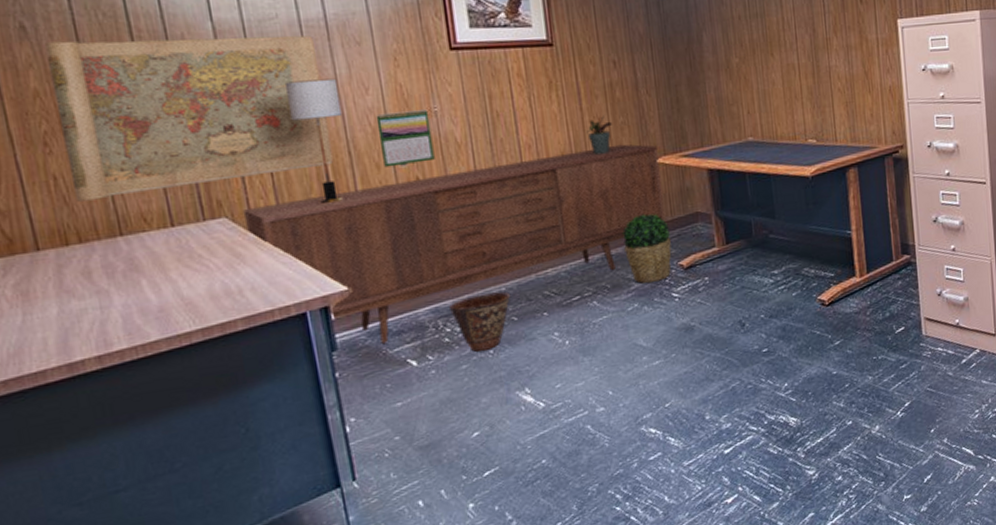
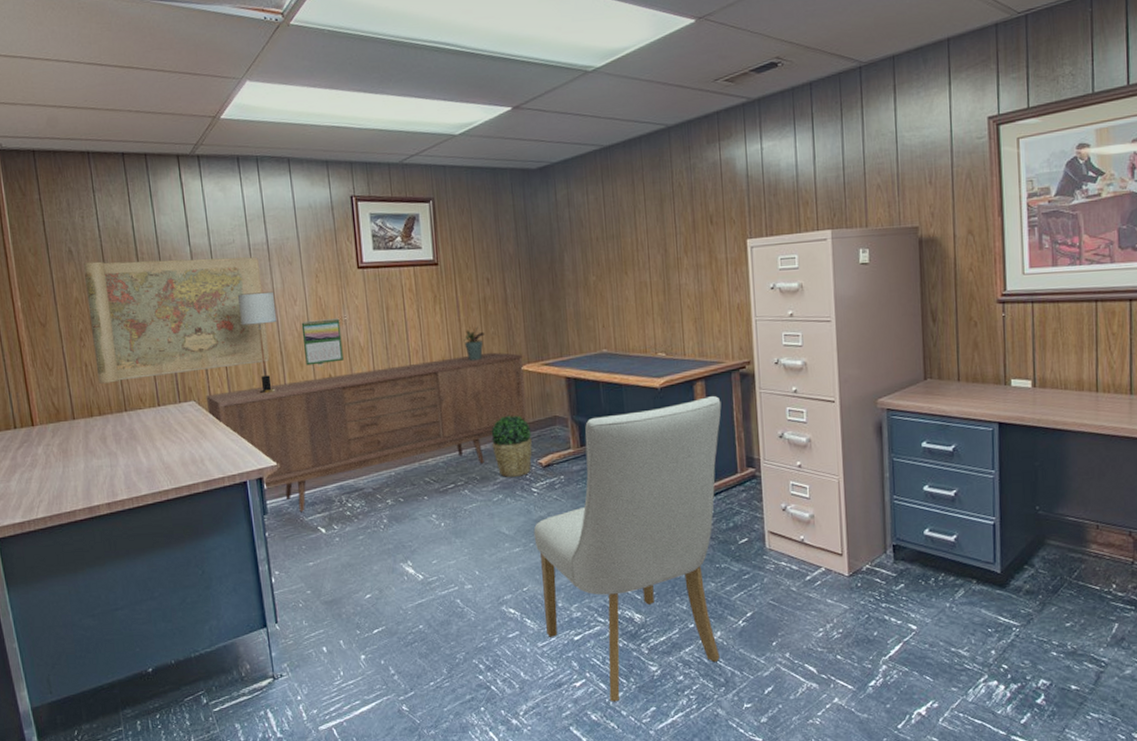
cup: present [450,291,510,352] -> none [351,476,398,525]
chair: none [675,183,879,514] -> present [533,396,722,702]

